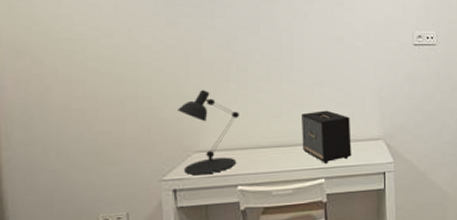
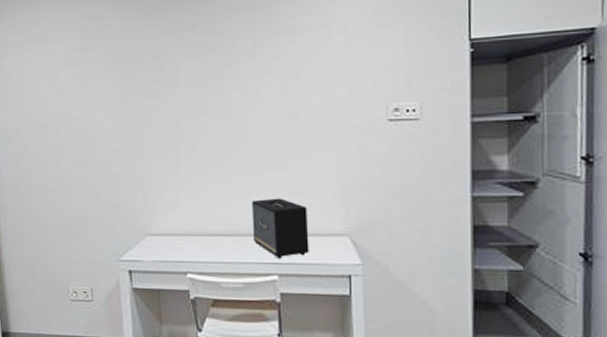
desk lamp: present [178,89,239,176] -> none [132,171,188,259]

